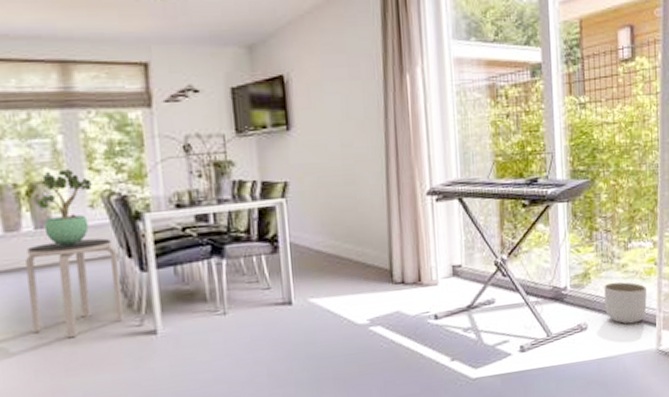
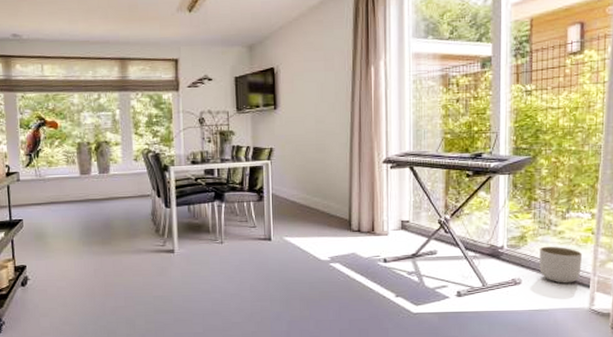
side table: present [26,238,124,339] -> none [93,182,153,250]
potted plant: present [37,169,92,247] -> none [101,133,137,187]

